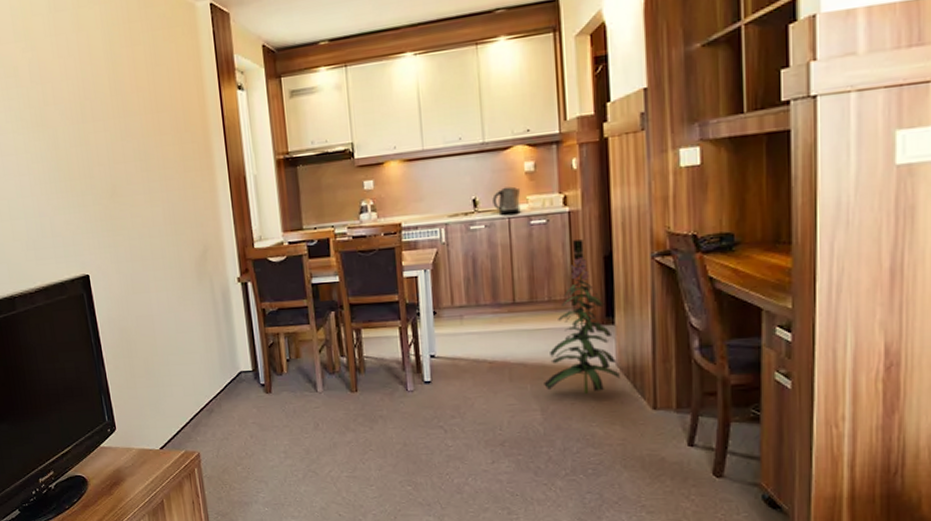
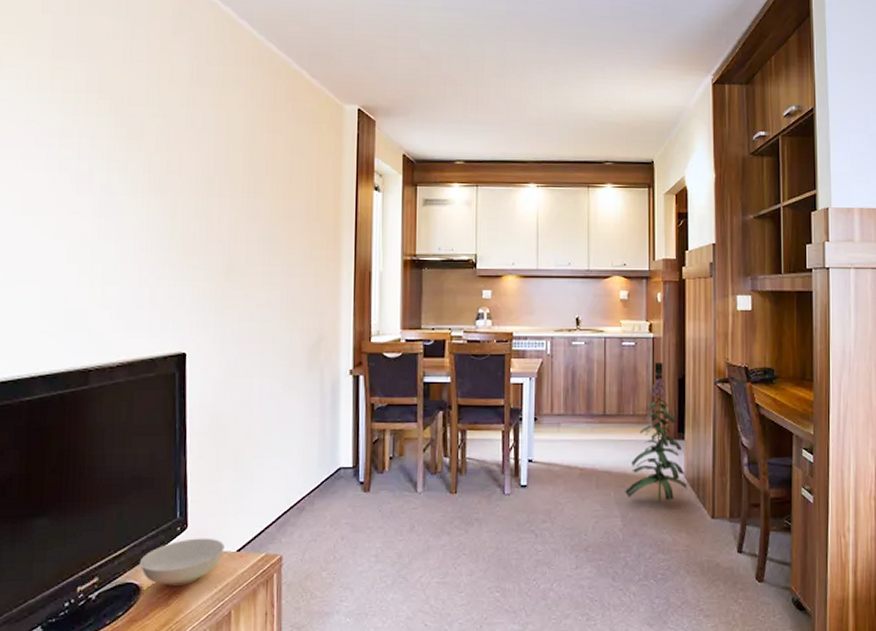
bowl: none [82,437,150,478] -> present [139,538,225,586]
kettle: present [492,186,521,216] -> none [592,310,616,336]

